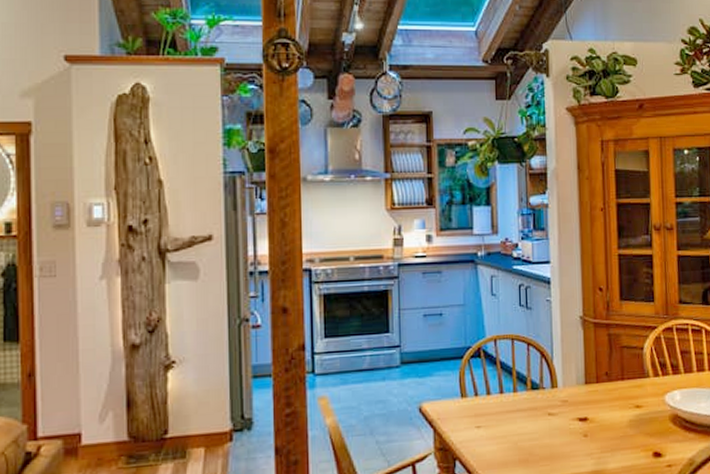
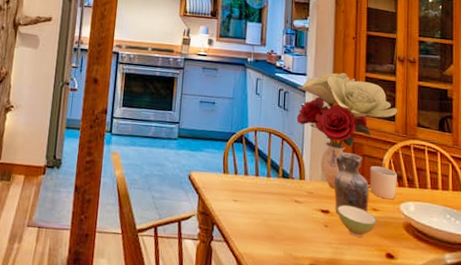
flower bouquet: none [539,253,656,392] -> present [296,72,397,189]
ceramic jug: none [590,346,631,420] -> present [333,152,369,215]
bowl: none [596,407,642,441] -> present [337,204,378,238]
mug: none [629,356,661,393] -> present [369,165,397,200]

